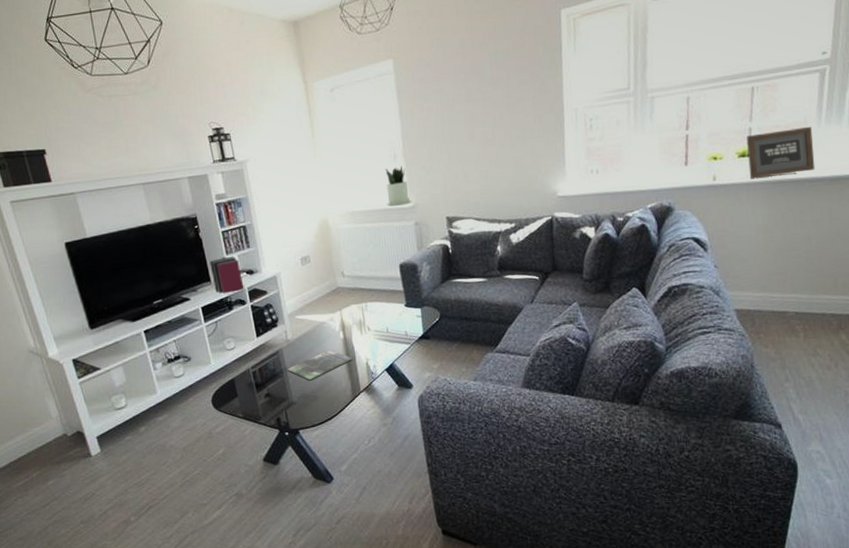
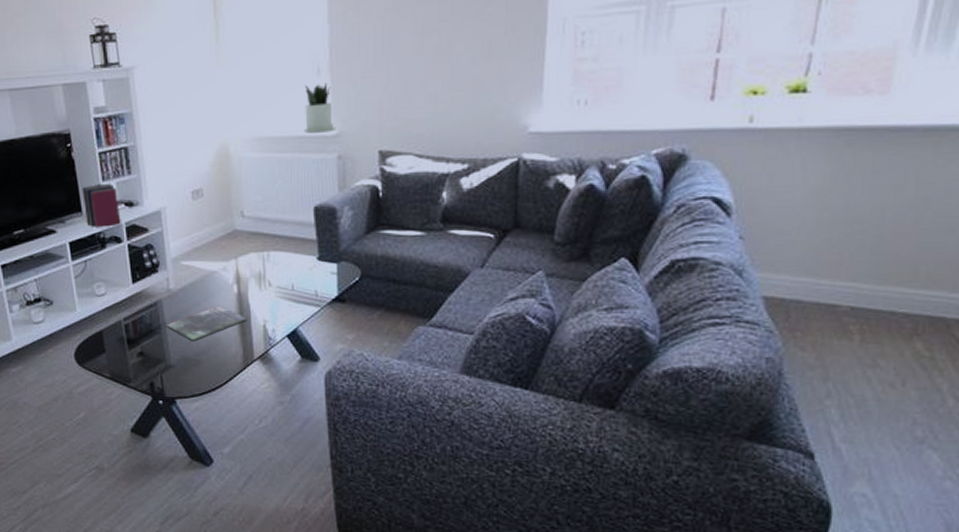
picture frame: present [747,126,816,180] -> none [802,54,903,124]

